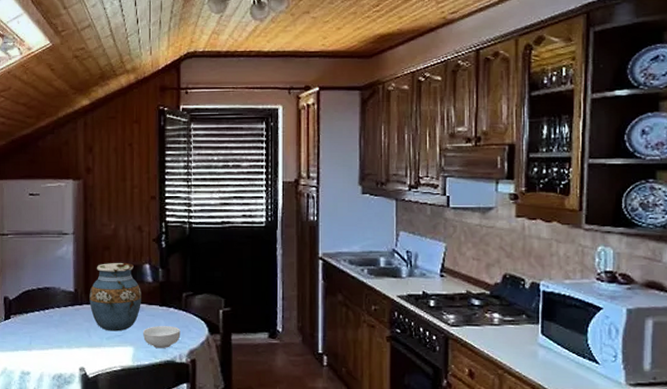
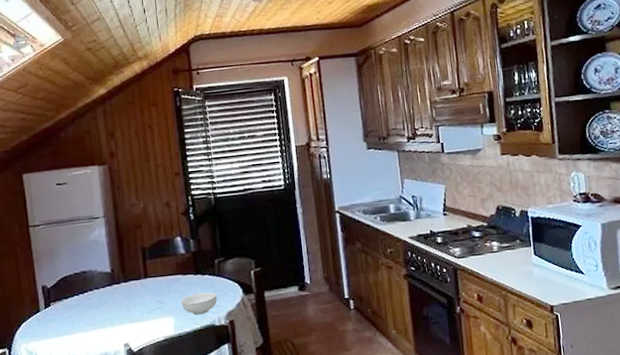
vase: present [89,263,141,332] -> none [126,238,177,305]

